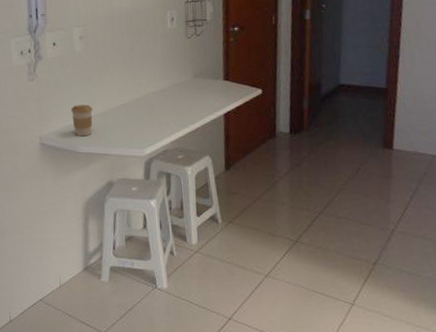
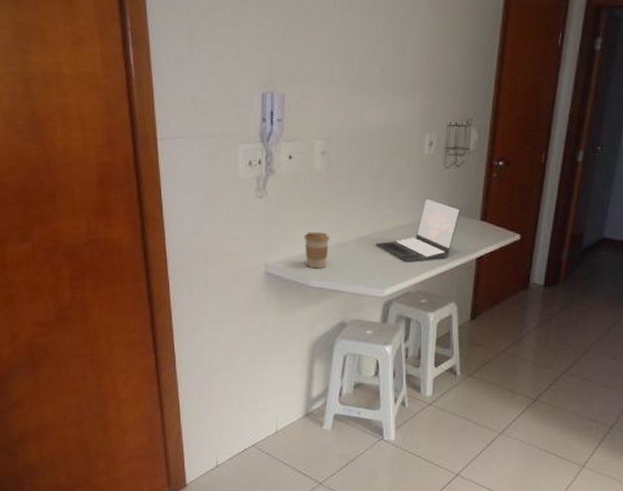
laptop: none [133,66,205,123] -> present [376,198,461,262]

